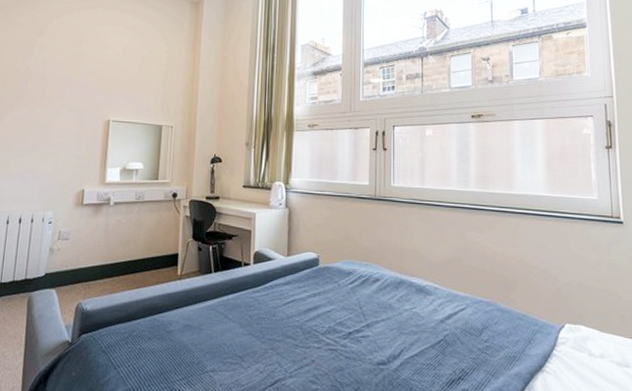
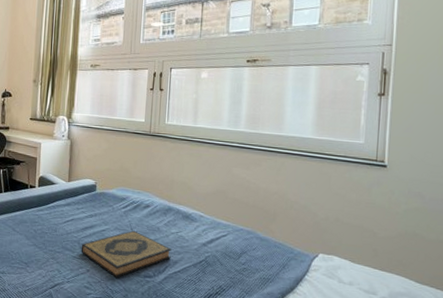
hardback book: none [304,309,406,368] -> present [81,230,172,278]

